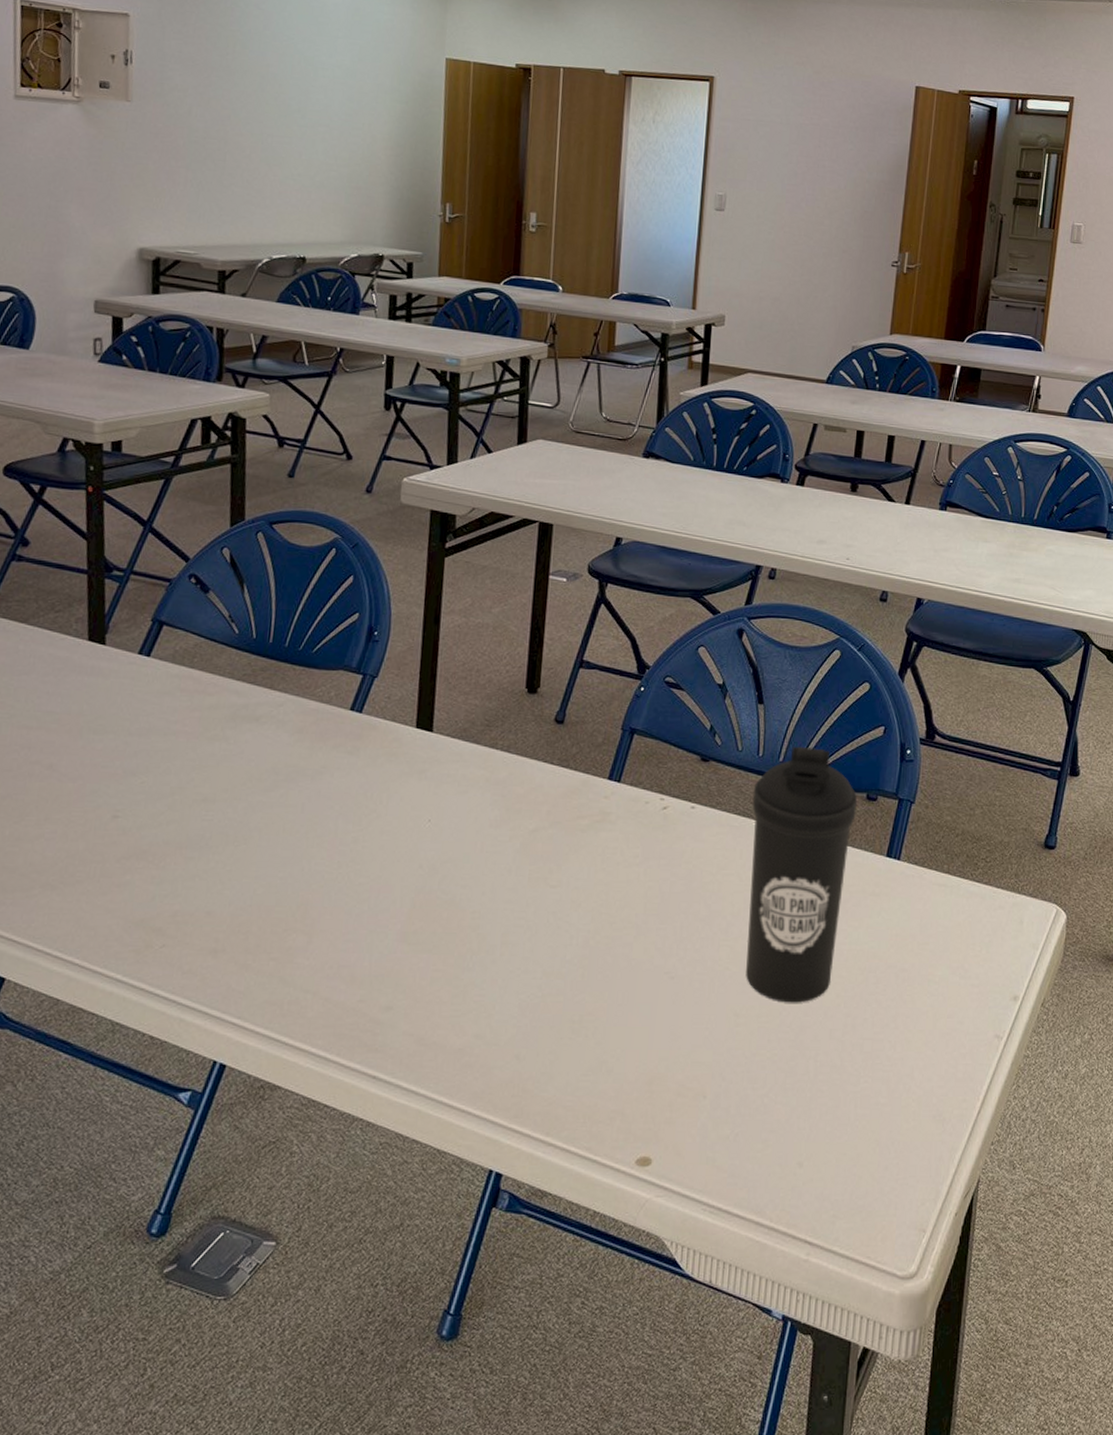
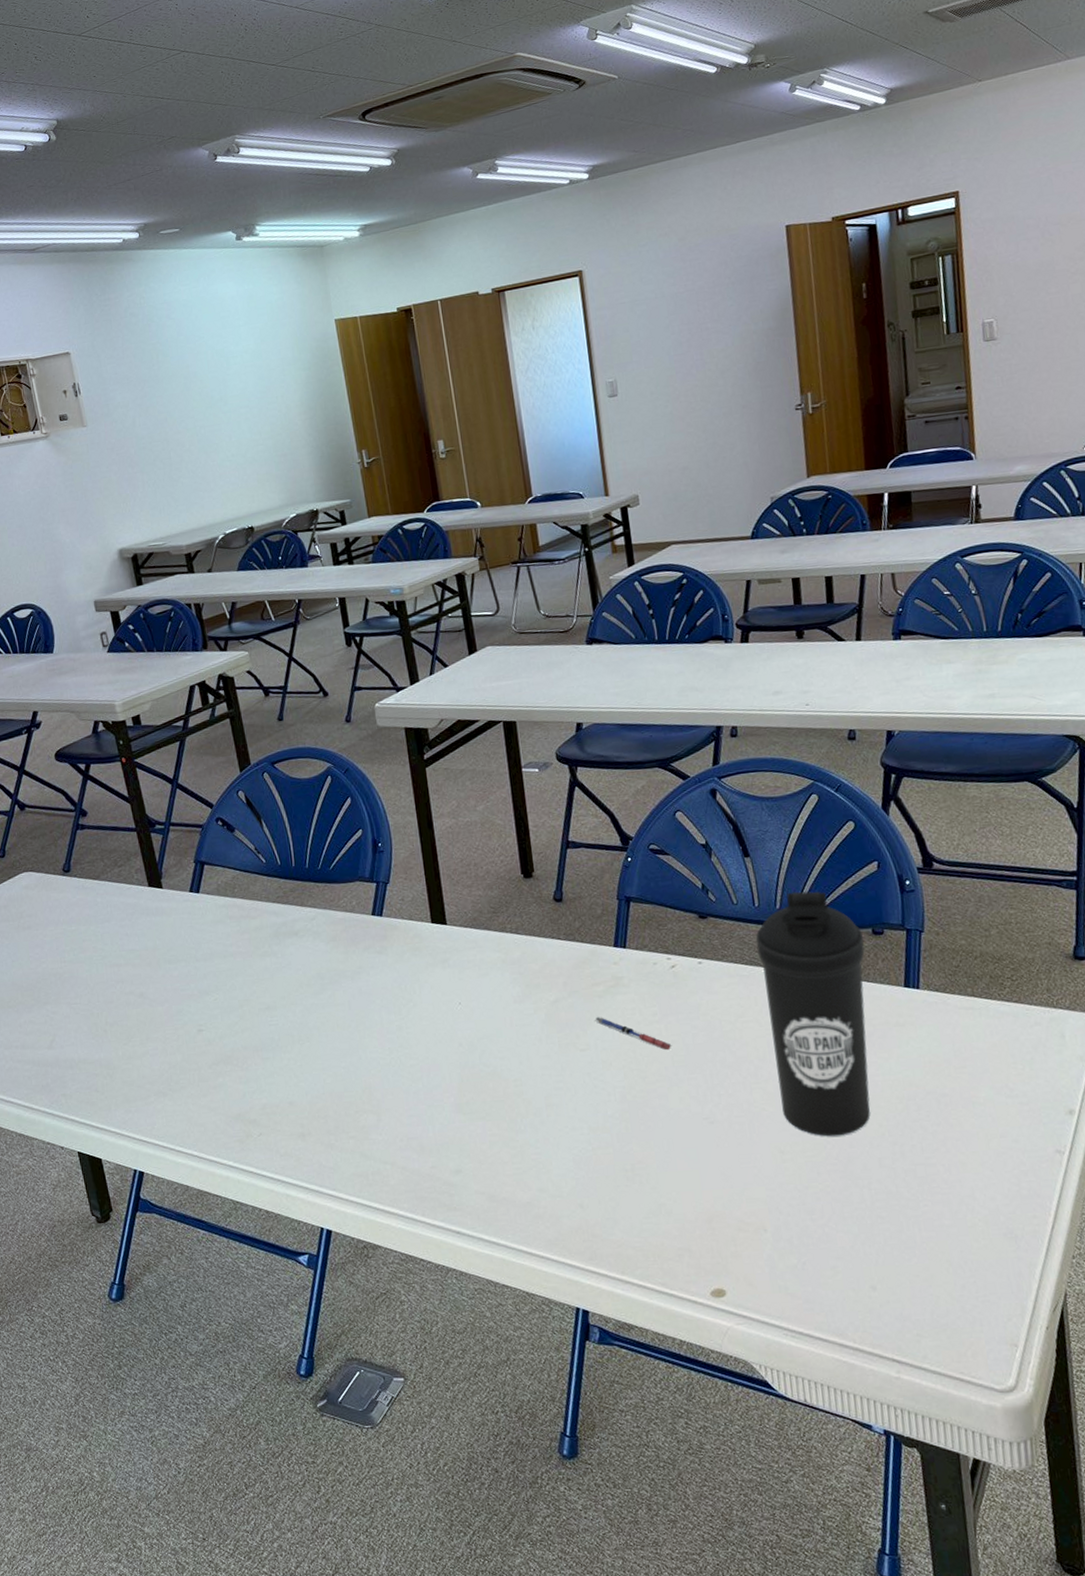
pen: none [572,853,648,897] -> present [595,1017,672,1051]

